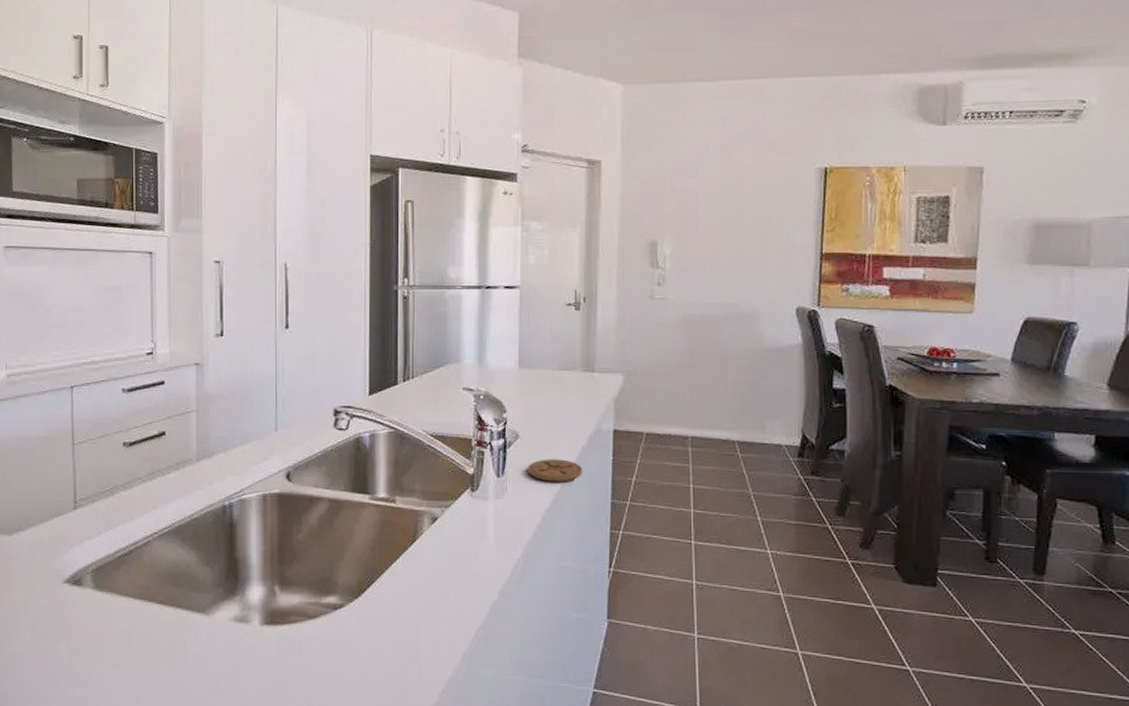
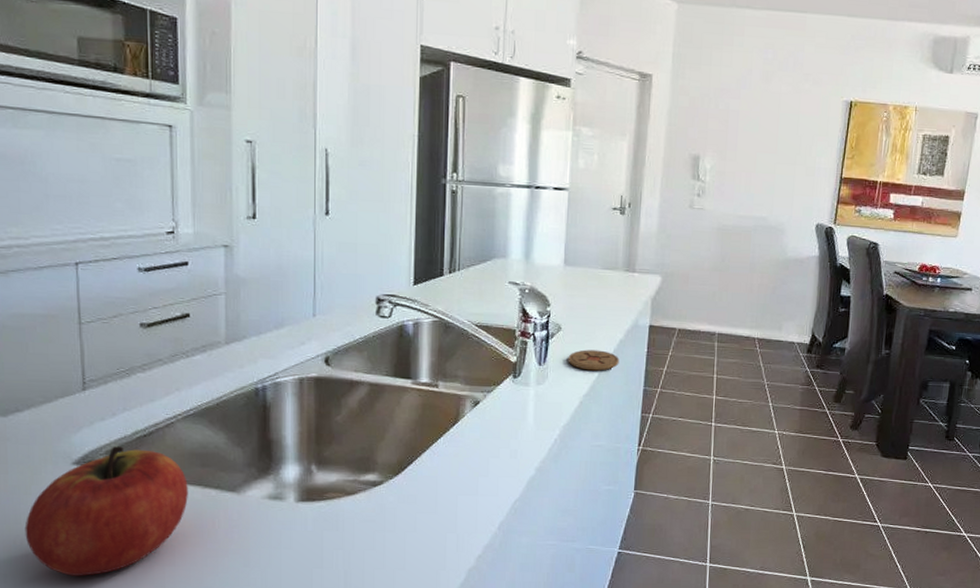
apple: none [23,565,162,697] -> present [24,446,188,576]

